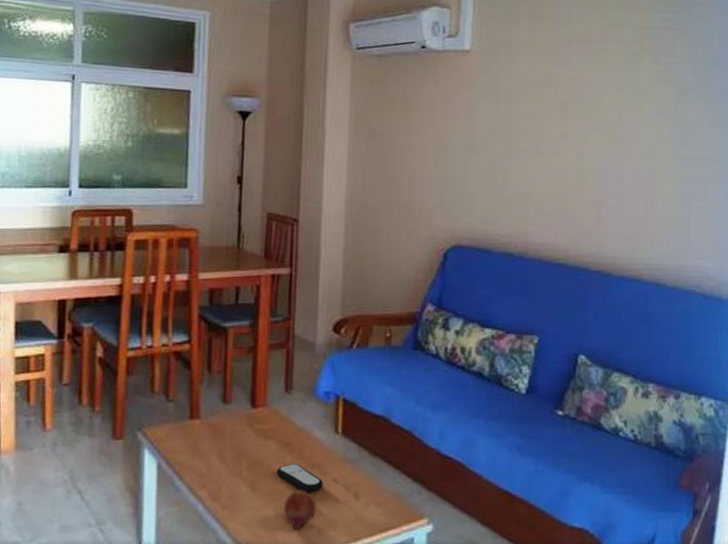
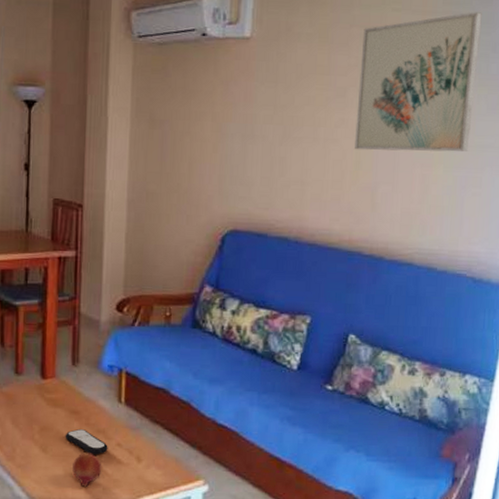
wall art: none [578,28,698,165] -> present [355,12,482,152]

